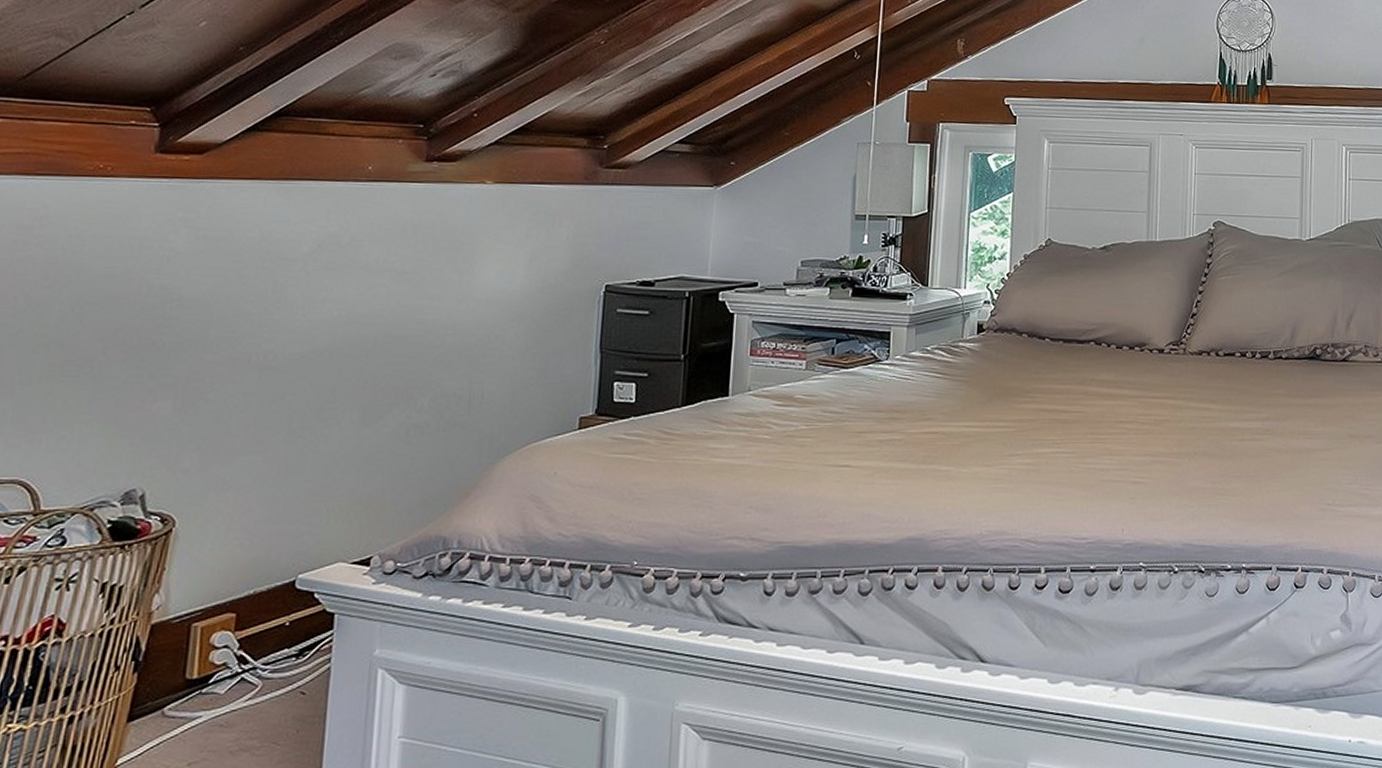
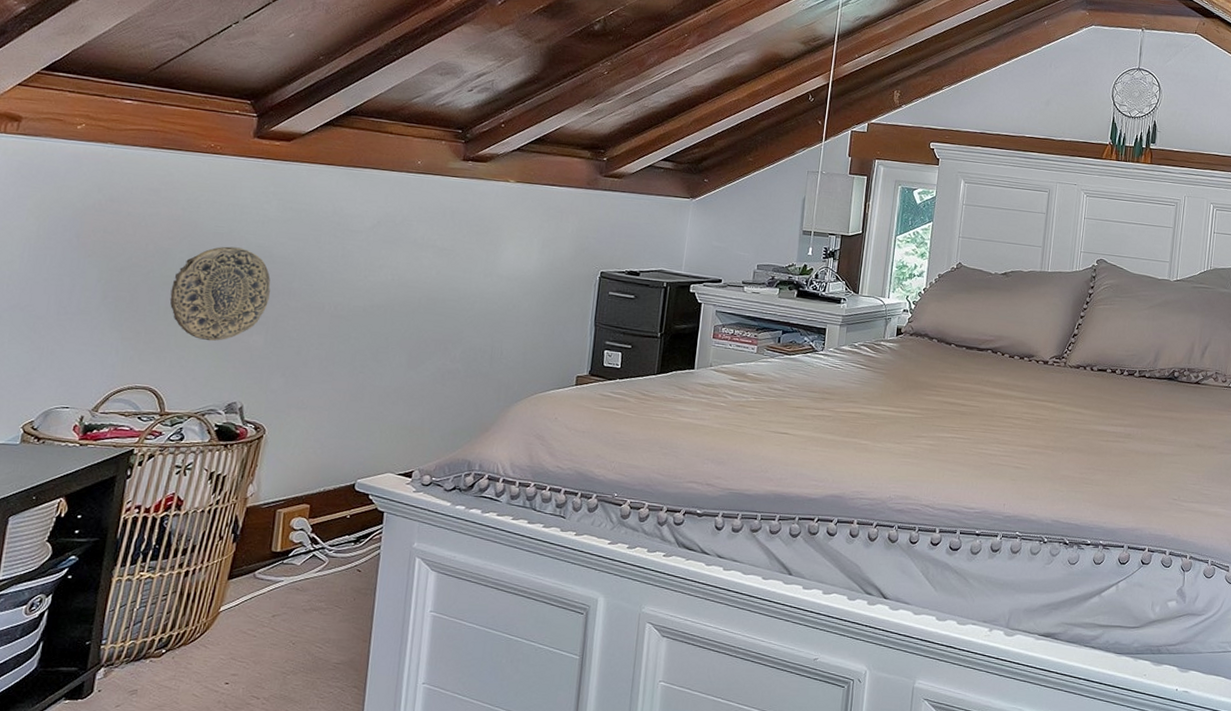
decorative plate: none [46,291,180,414] -> present [169,246,271,341]

